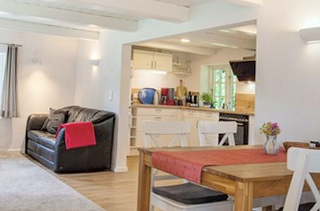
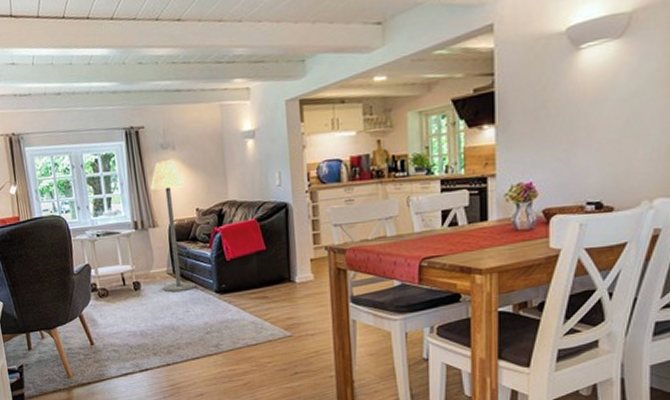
floor lamp: none [14,71,44,169] -> present [150,160,196,293]

